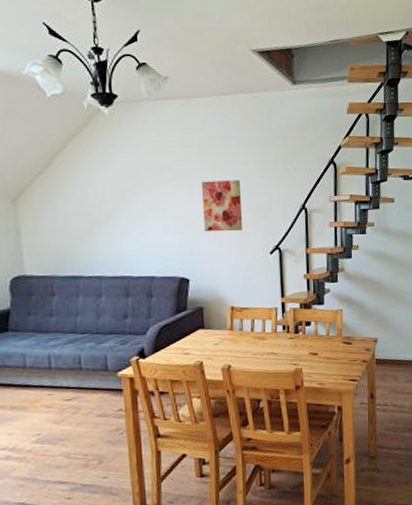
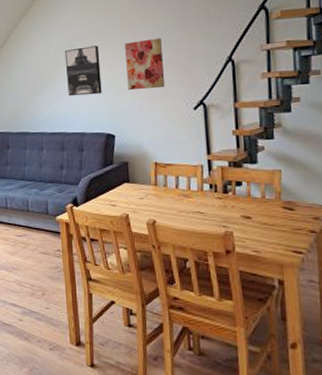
wall art: none [130,181,175,236] -> present [64,45,102,97]

